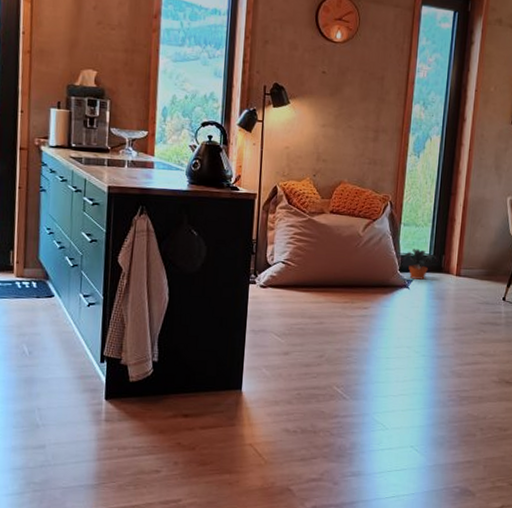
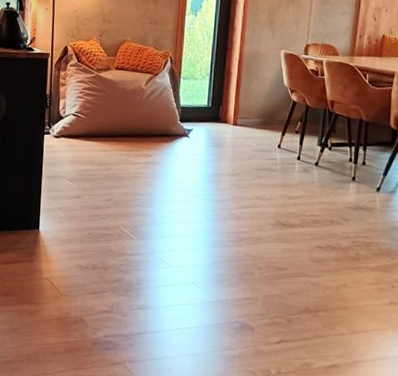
potted plant: present [402,249,437,280] -> none [182,101,215,129]

